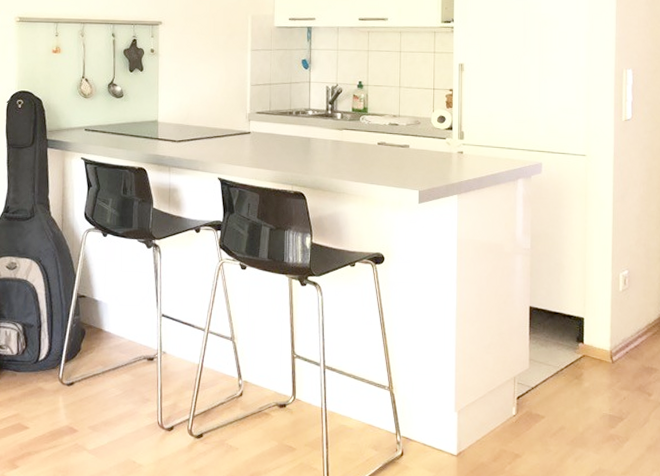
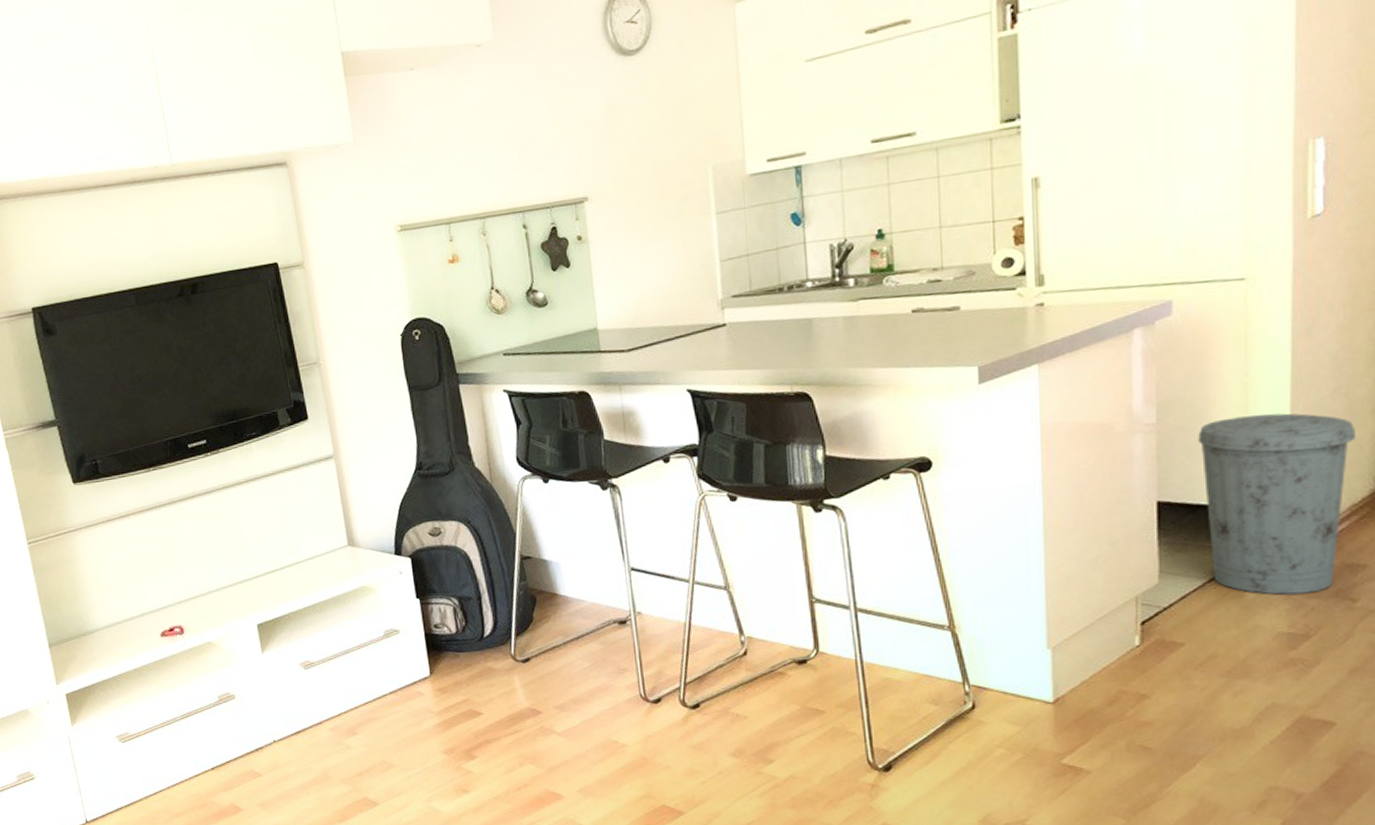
trash can: none [556,251,650,386] -> present [1198,413,1355,595]

